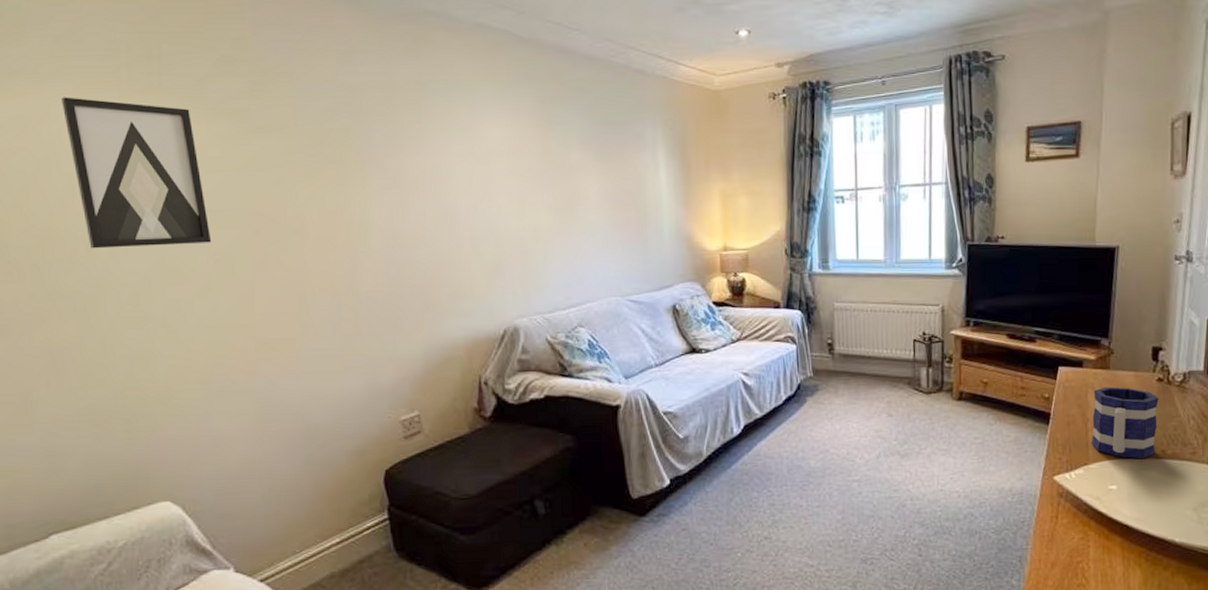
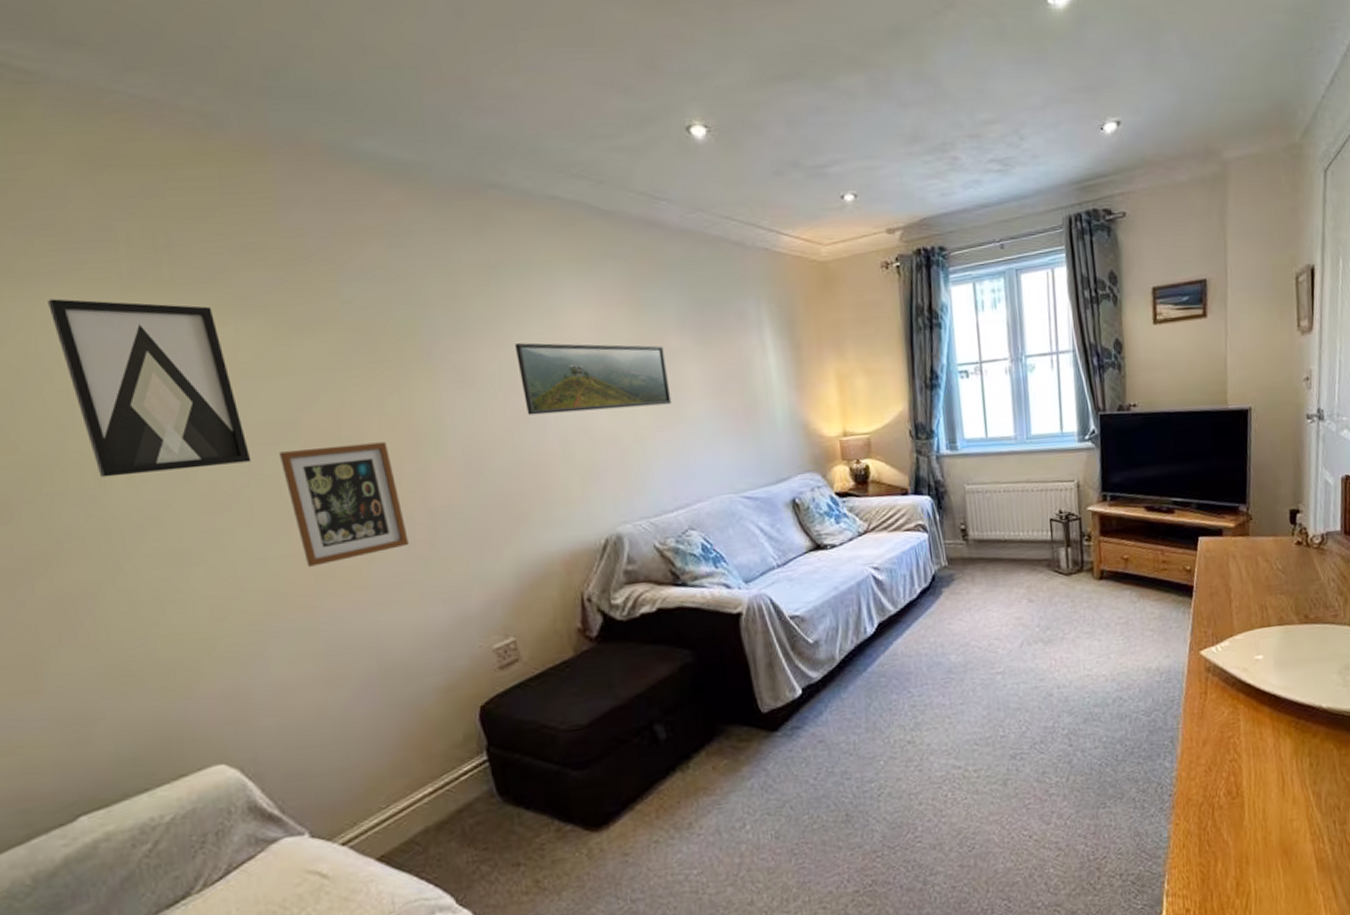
picture frame: none [234,232,335,336] -> present [278,442,409,567]
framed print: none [437,152,571,216] -> present [514,343,672,415]
mug: present [1091,386,1159,459] -> none [1234,553,1299,626]

